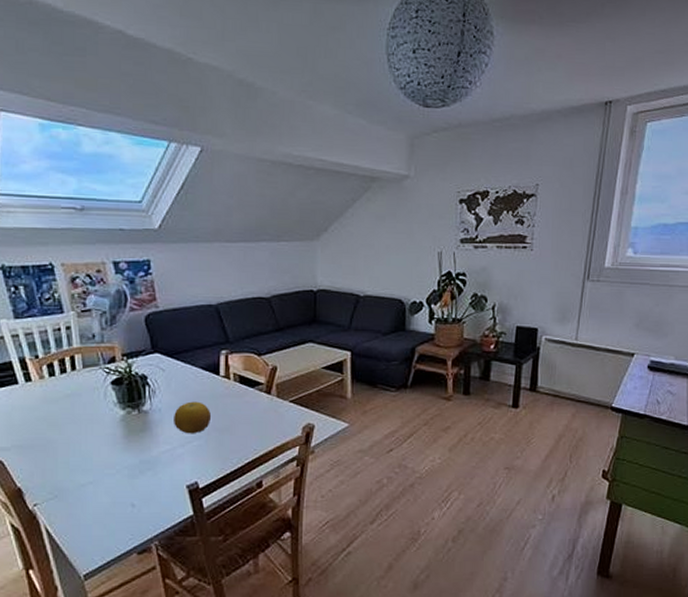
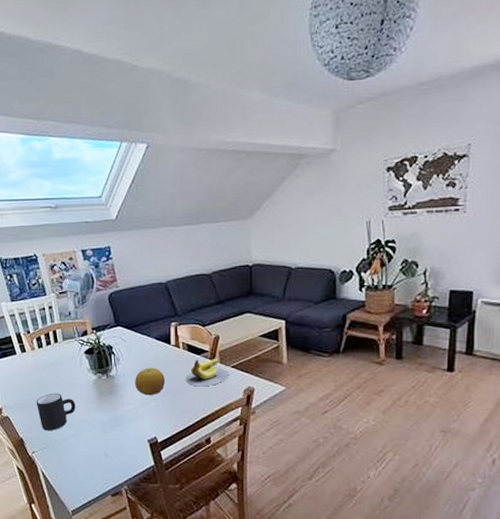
mug: none [42,431,96,479] -> present [36,393,76,431]
banana: none [236,391,287,424] -> present [185,358,229,387]

